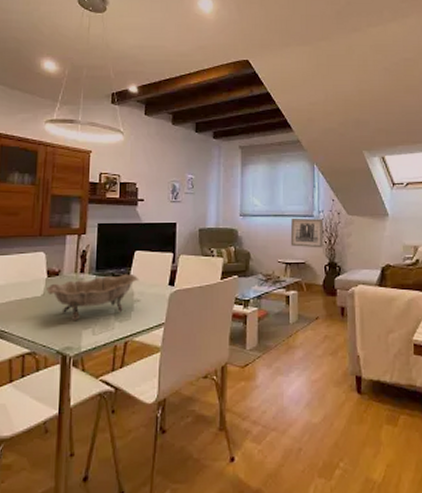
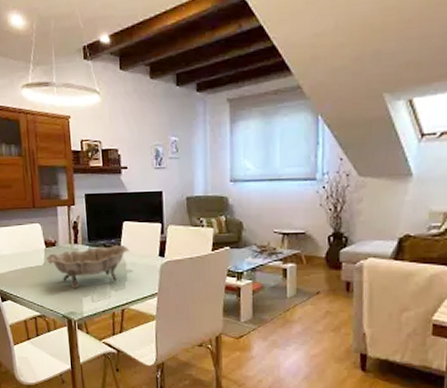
wall art: present [290,217,324,248] -> none [288,181,328,217]

